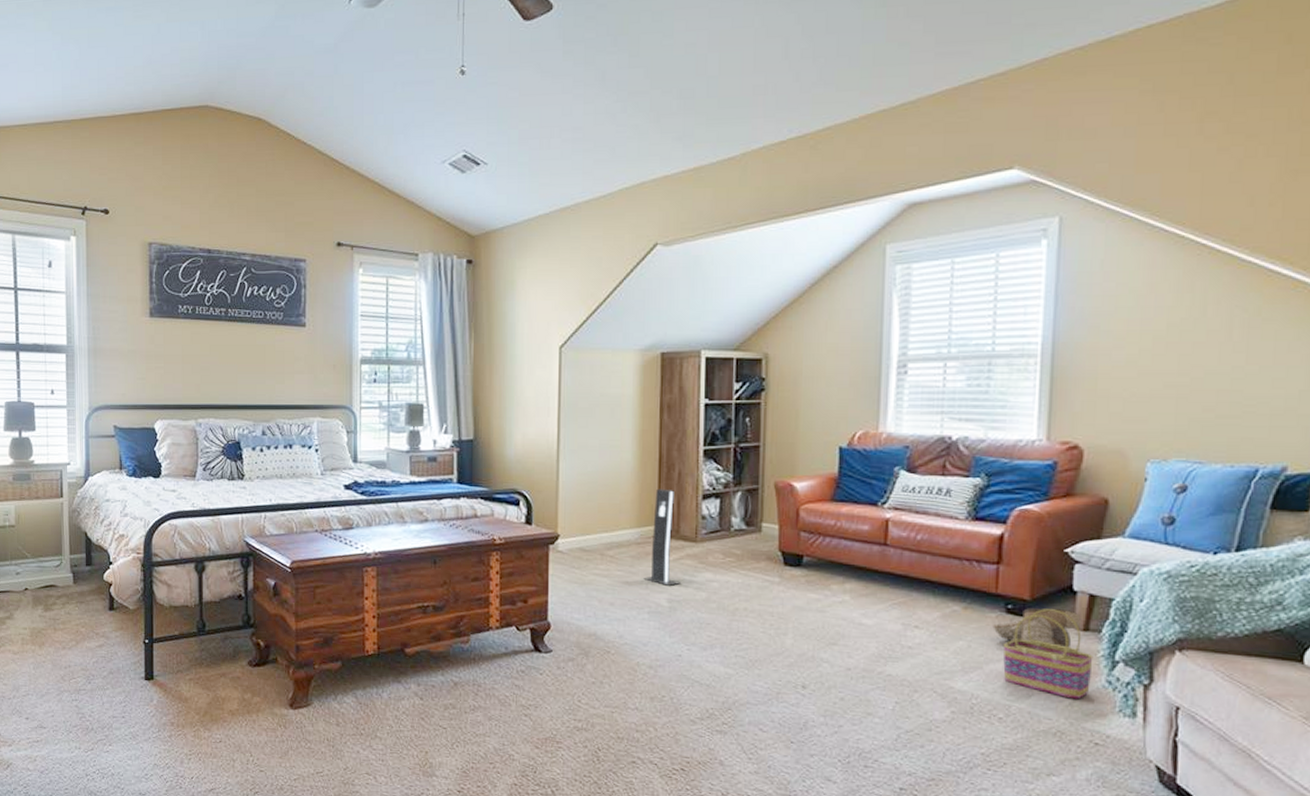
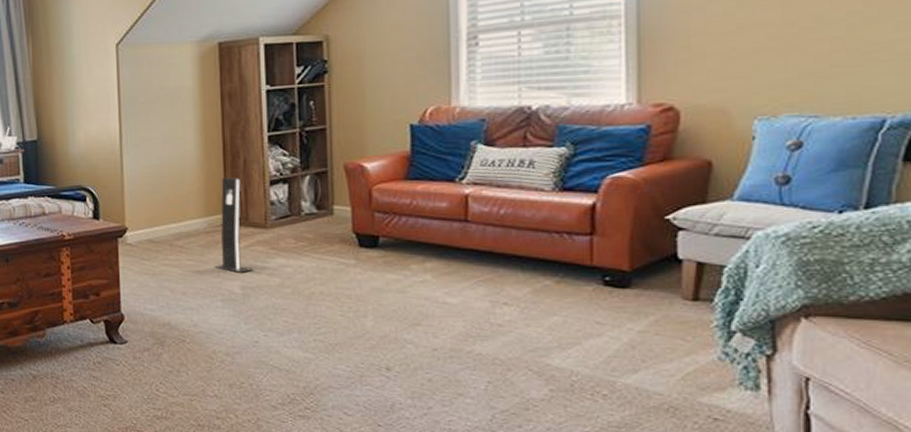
boots: present [993,608,1081,648] -> none [590,278,689,319]
basket: present [1003,609,1093,699] -> none [602,279,706,373]

